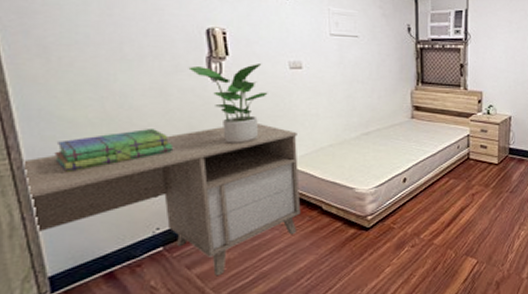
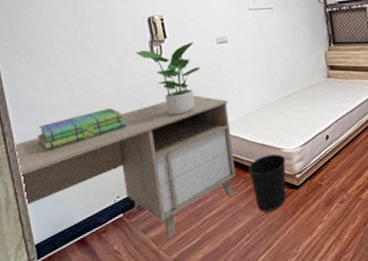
wastebasket: none [315,193,358,253] -> present [248,154,287,213]

